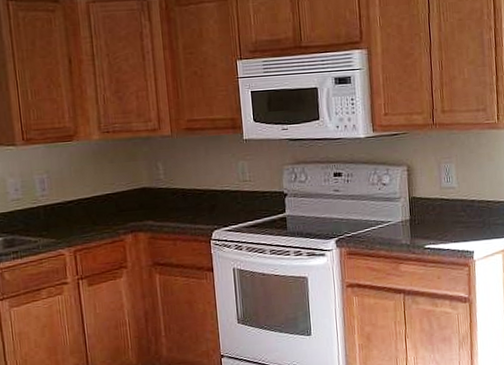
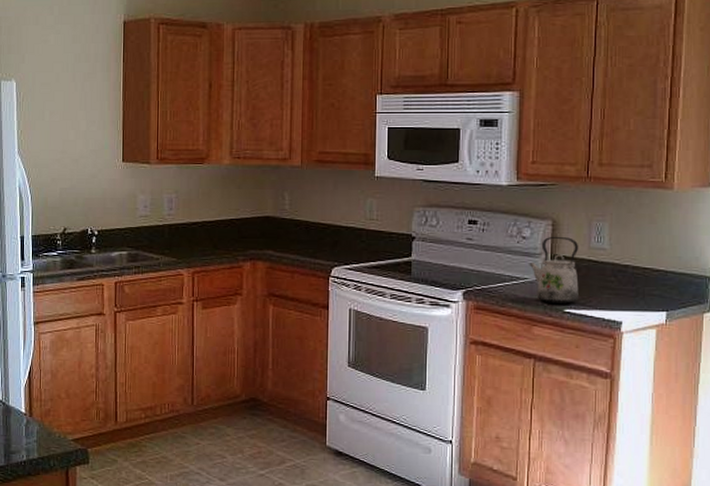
kettle: none [391,180,436,242] -> present [529,236,579,304]

